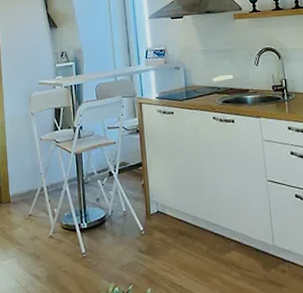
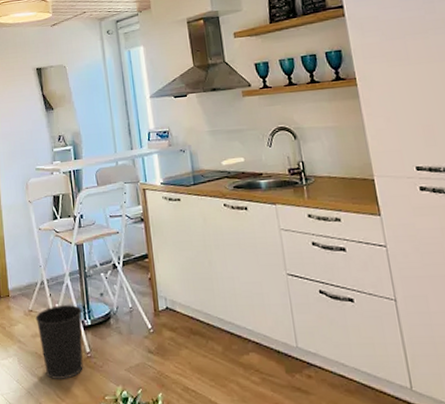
wastebasket: none [34,210,79,278] -> present [35,305,83,379]

